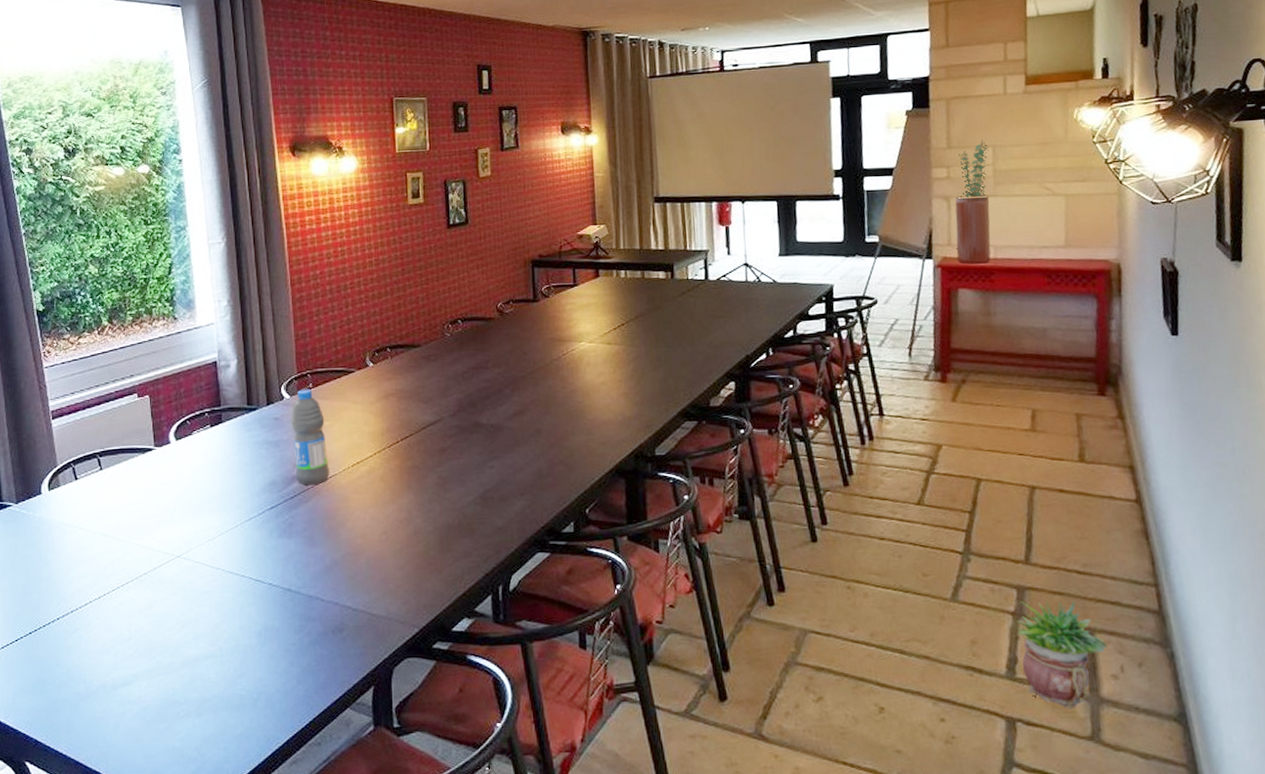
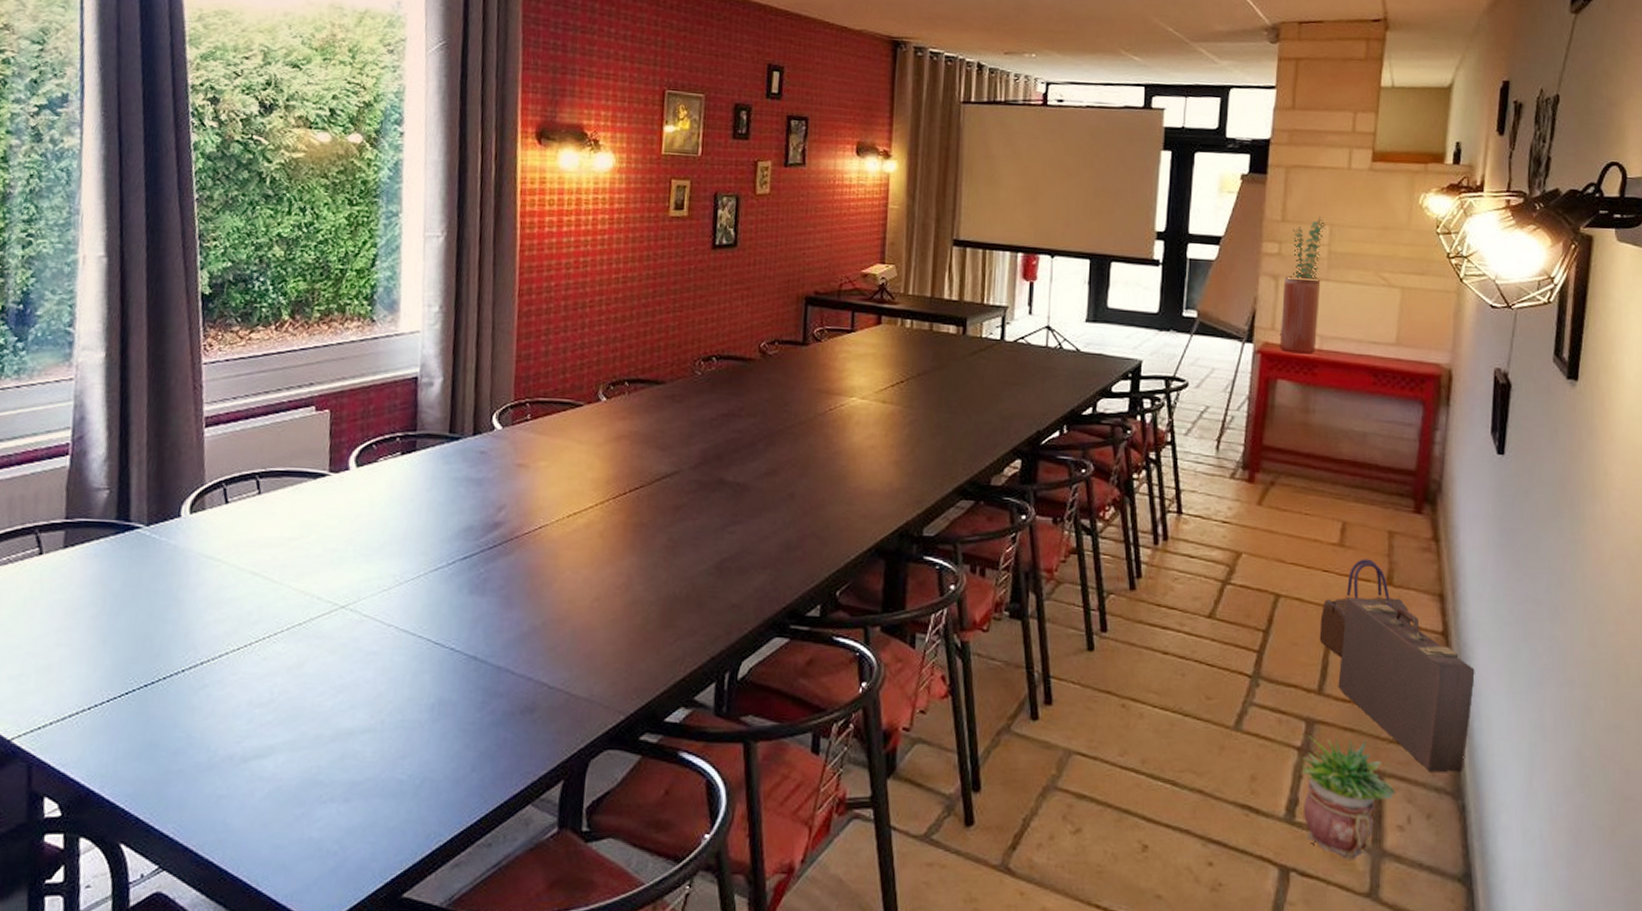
water bottle: present [290,389,330,486] -> none [498,420,541,536]
handbag: none [1020,440,1106,531] -> present [1319,558,1412,658]
briefcase: none [1042,475,1171,625] -> present [1338,597,1475,772]

